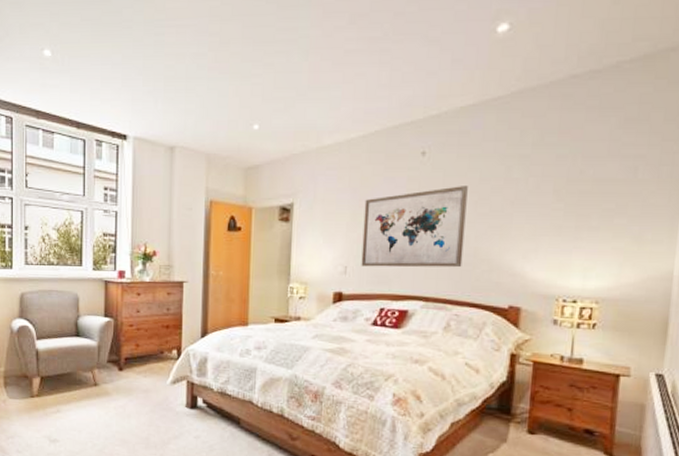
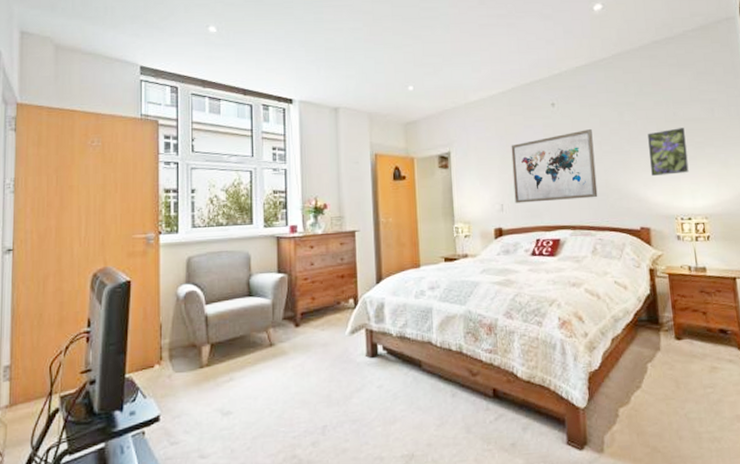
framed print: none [535,190,591,247] -> present [648,128,689,176]

